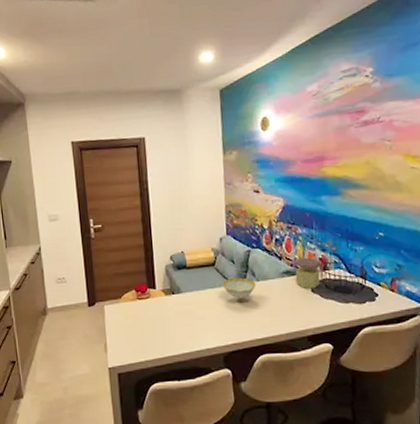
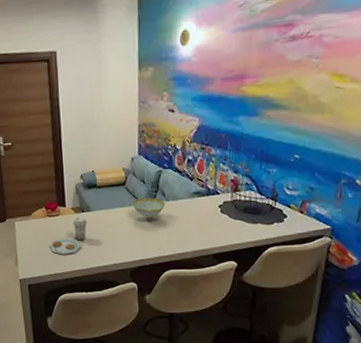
plate: none [139,299,179,340] -> present [49,216,88,255]
jar: present [294,257,322,289] -> none [205,178,233,210]

